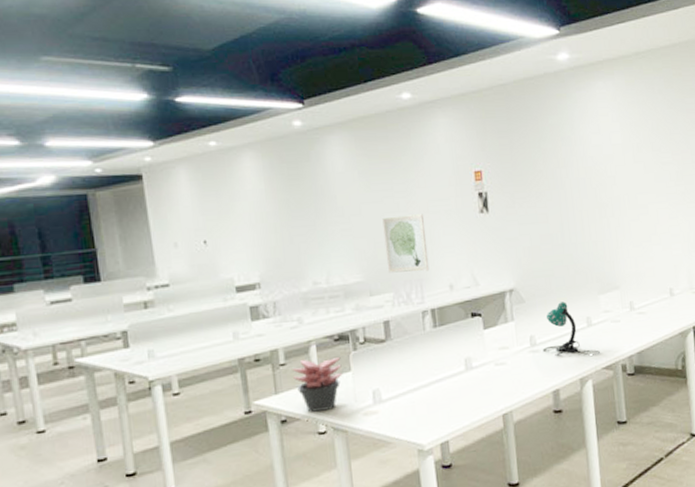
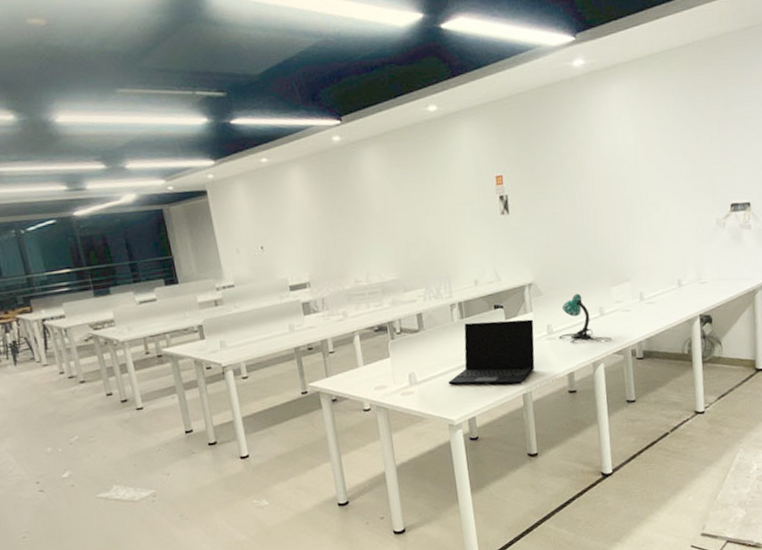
succulent plant: present [292,357,342,412] -> none [340,346,383,393]
wall art: present [382,214,430,273] -> none [413,217,456,271]
laptop: none [417,329,516,404] -> present [448,319,535,385]

